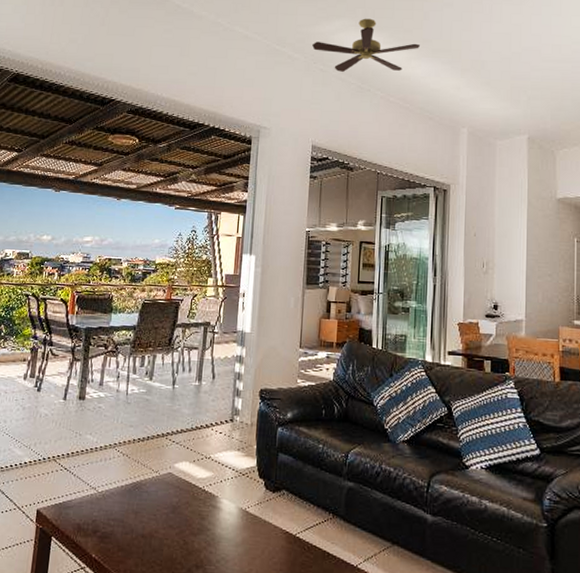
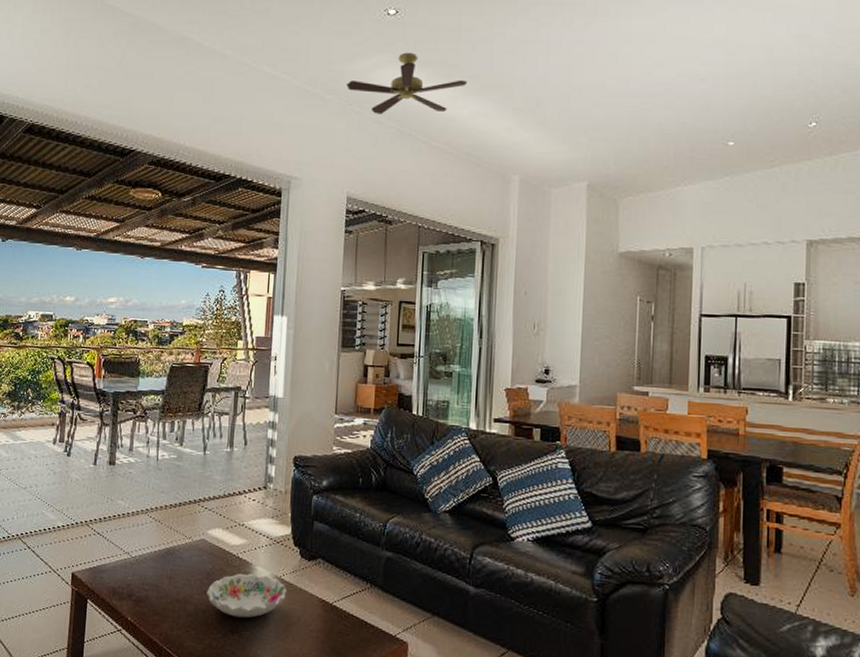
decorative bowl: none [172,506,252,552] -> present [206,573,287,618]

